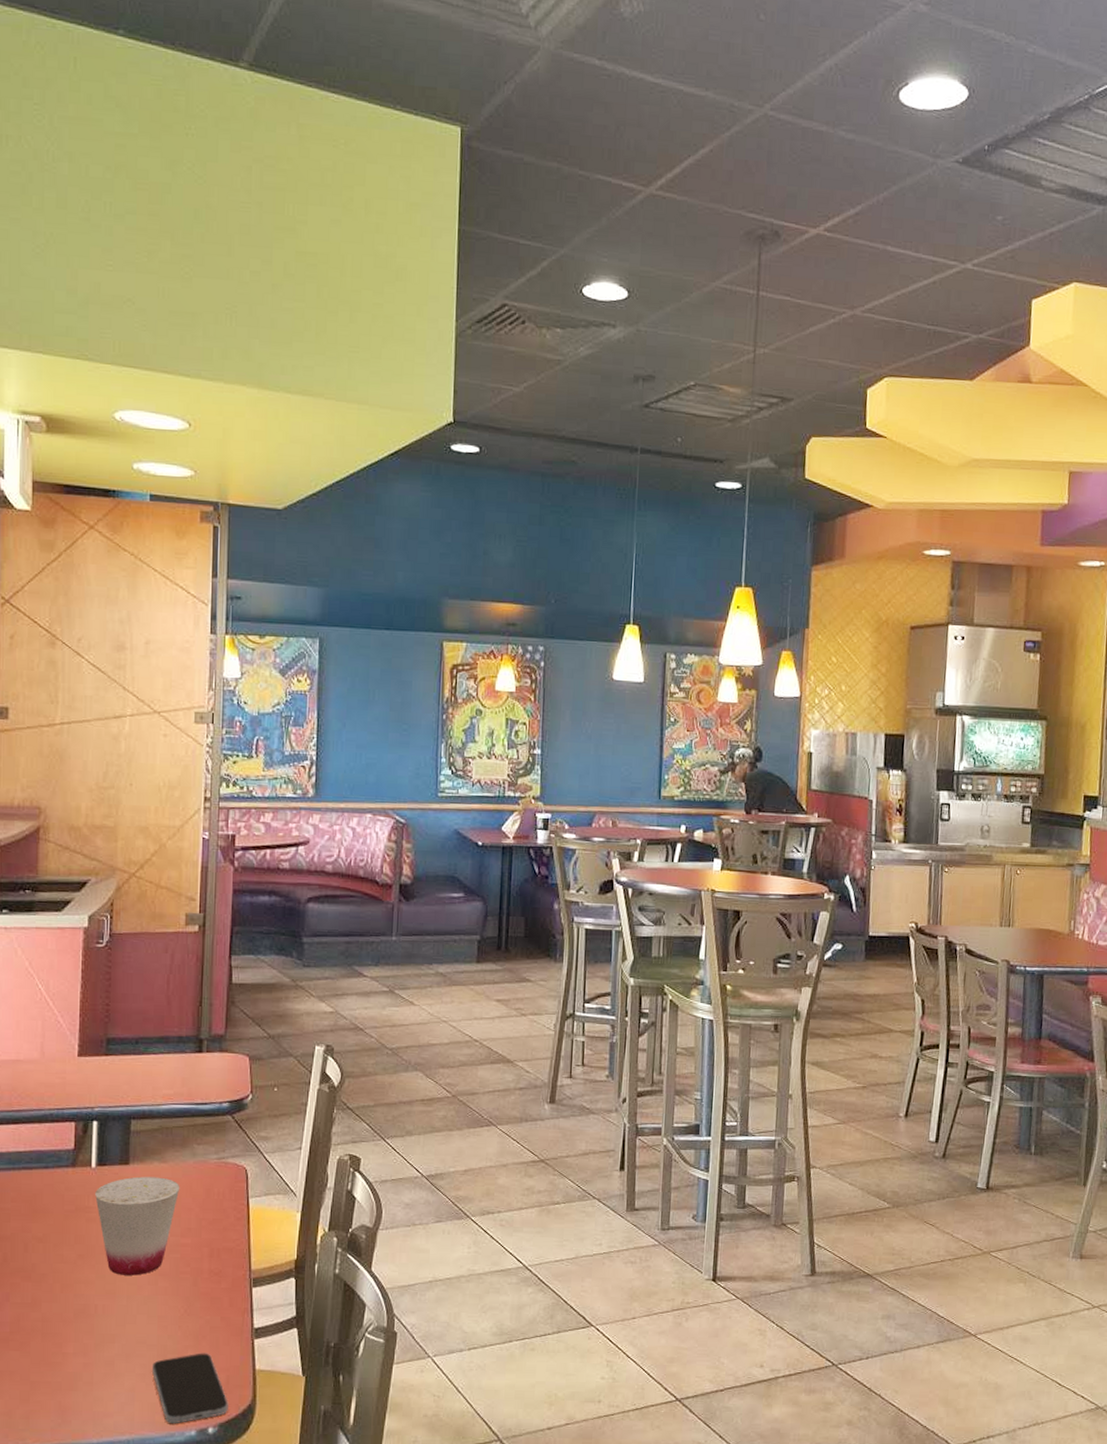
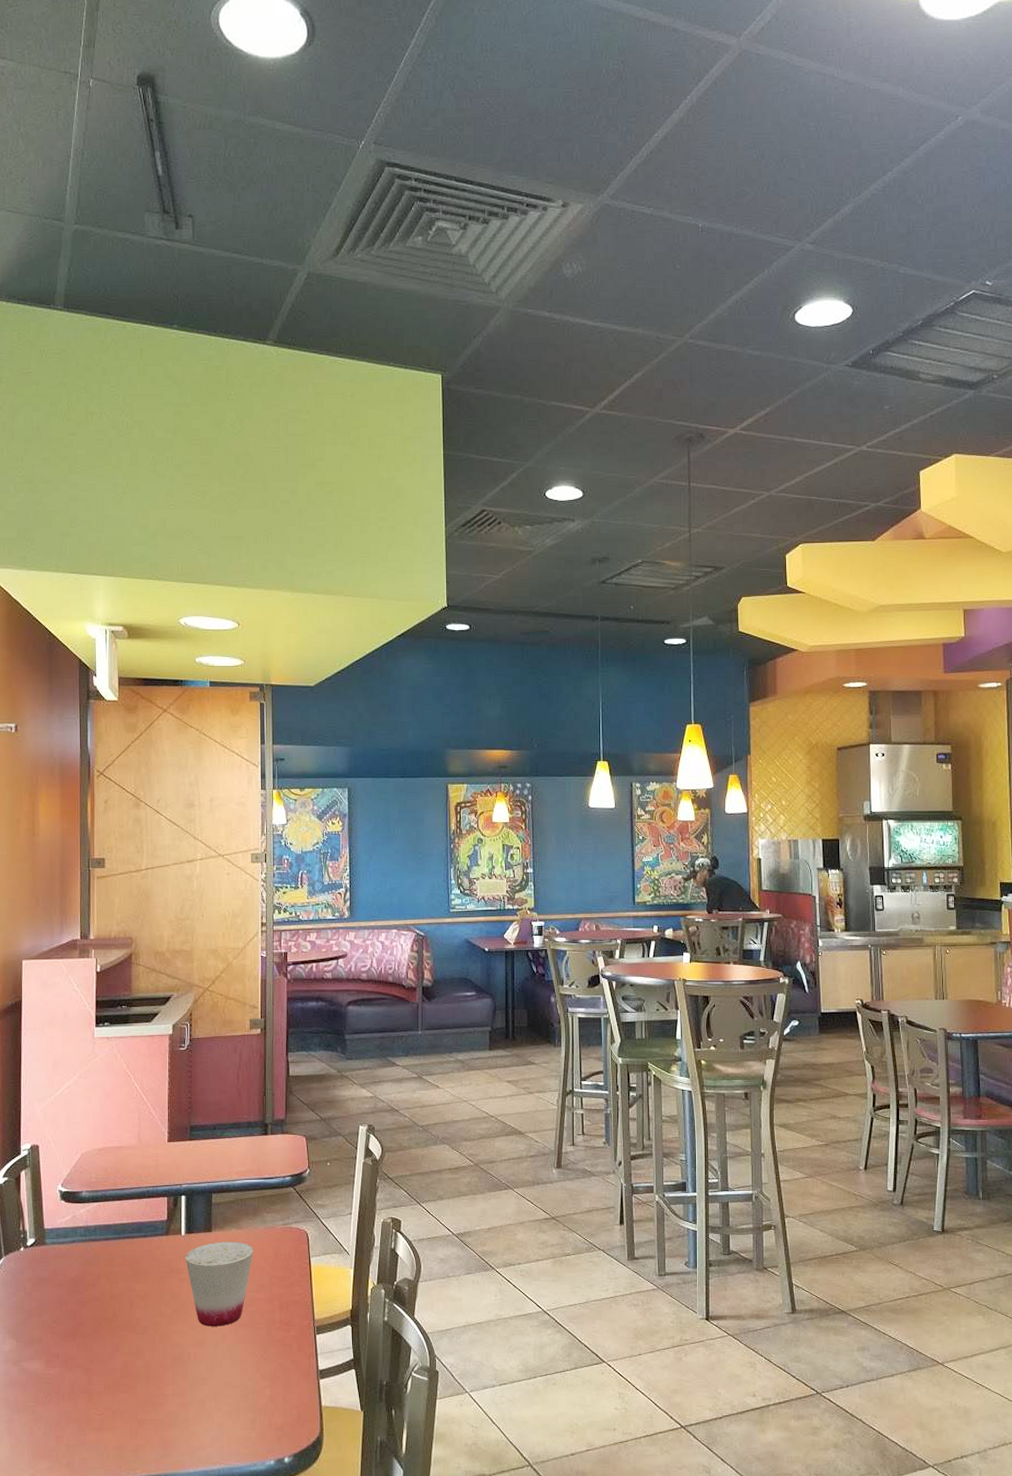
smartphone: present [152,1353,230,1424] -> none [237,1392,301,1455]

